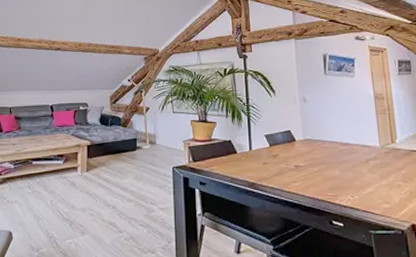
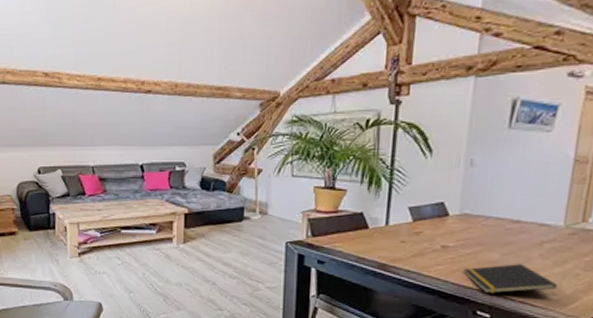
notepad: none [315,178,388,205] -> present [463,264,558,294]

